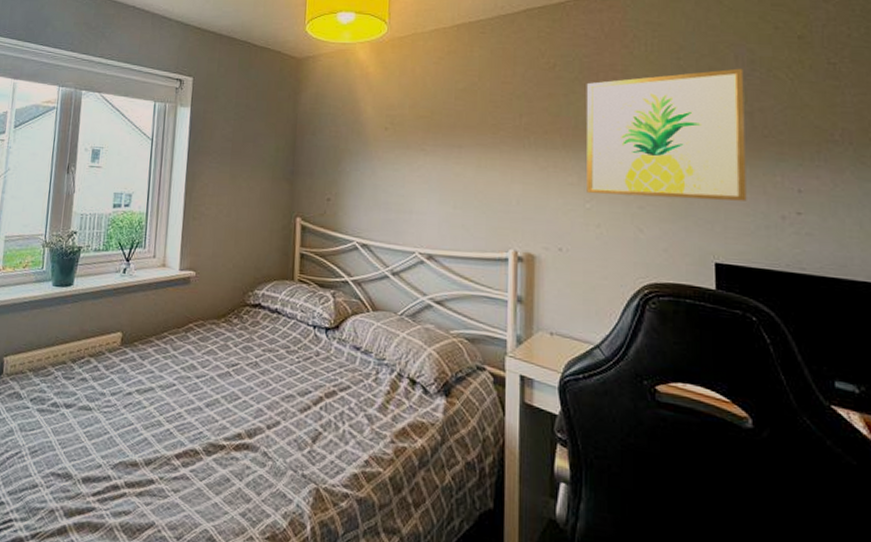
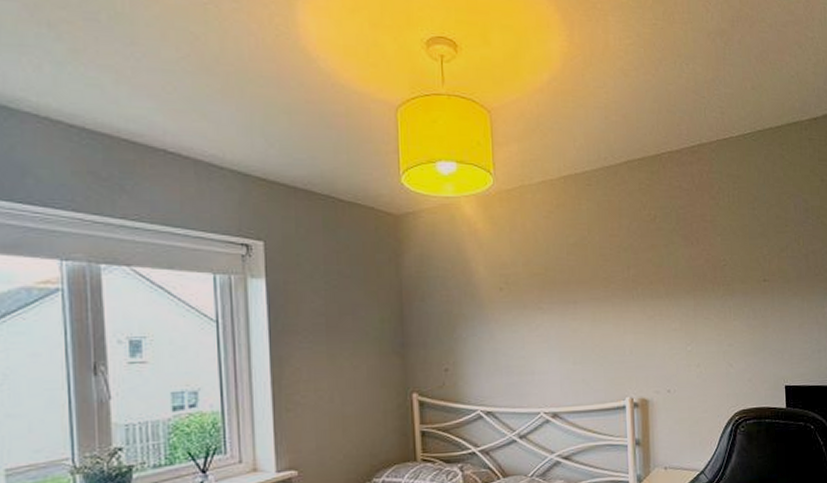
wall art: present [586,68,747,201] -> none [682,216,805,337]

